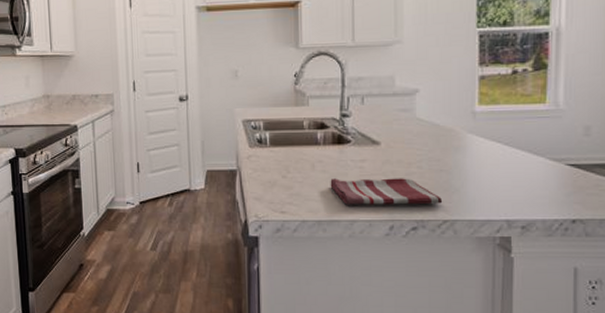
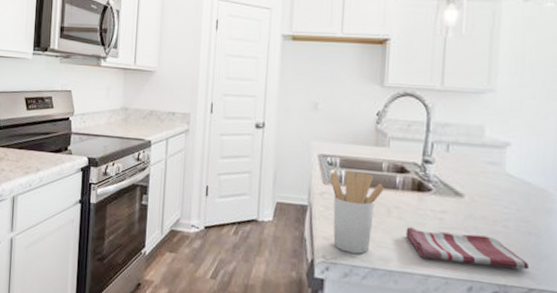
utensil holder: none [255,131,307,209] -> present [330,170,384,254]

